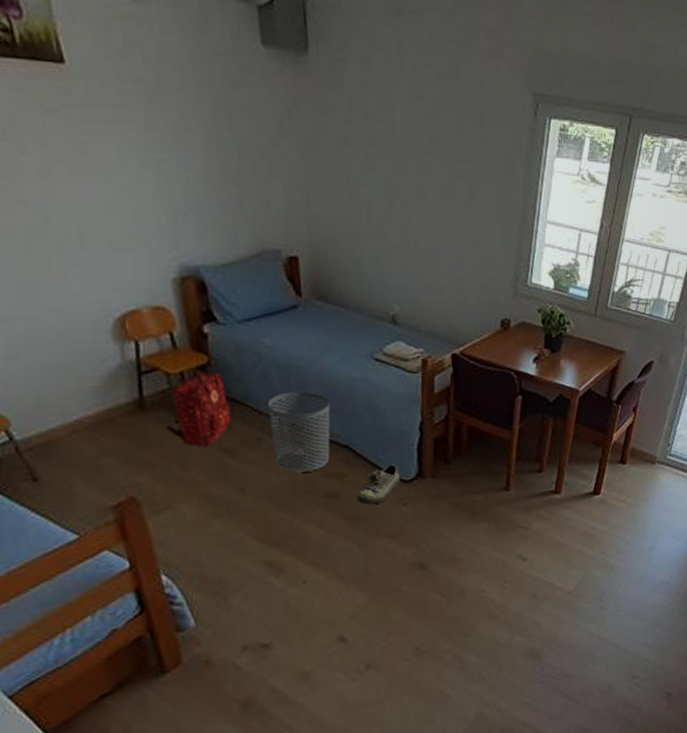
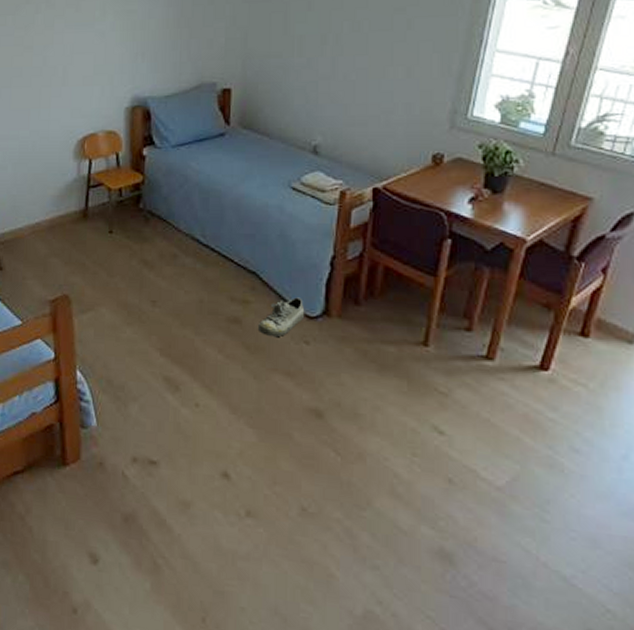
backpack: present [166,370,231,447] -> none [101,188,154,258]
waste bin: present [268,391,331,473] -> none [186,213,243,294]

